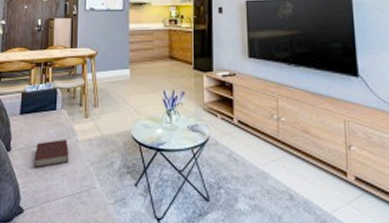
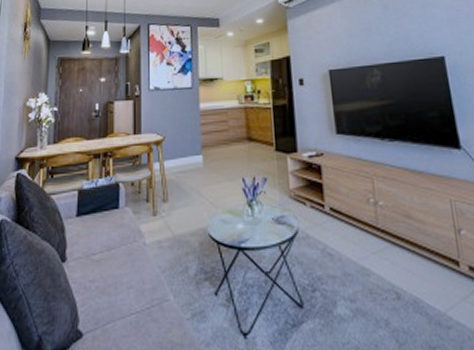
book: present [34,139,68,169] -> none [94,242,135,281]

